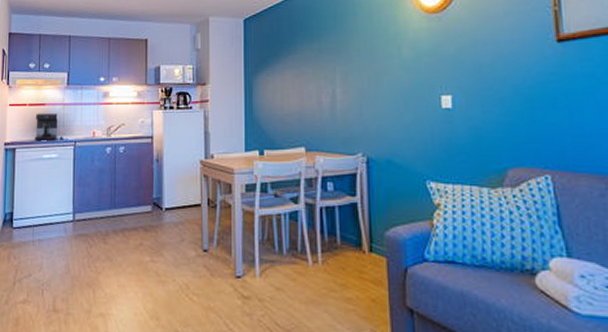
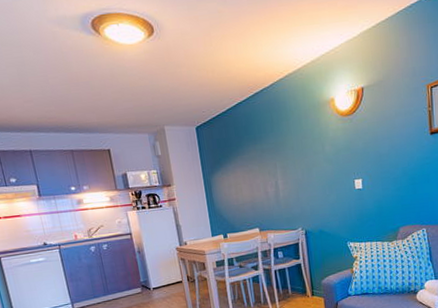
coffee maker: present [34,112,59,140] -> none [13,222,42,248]

